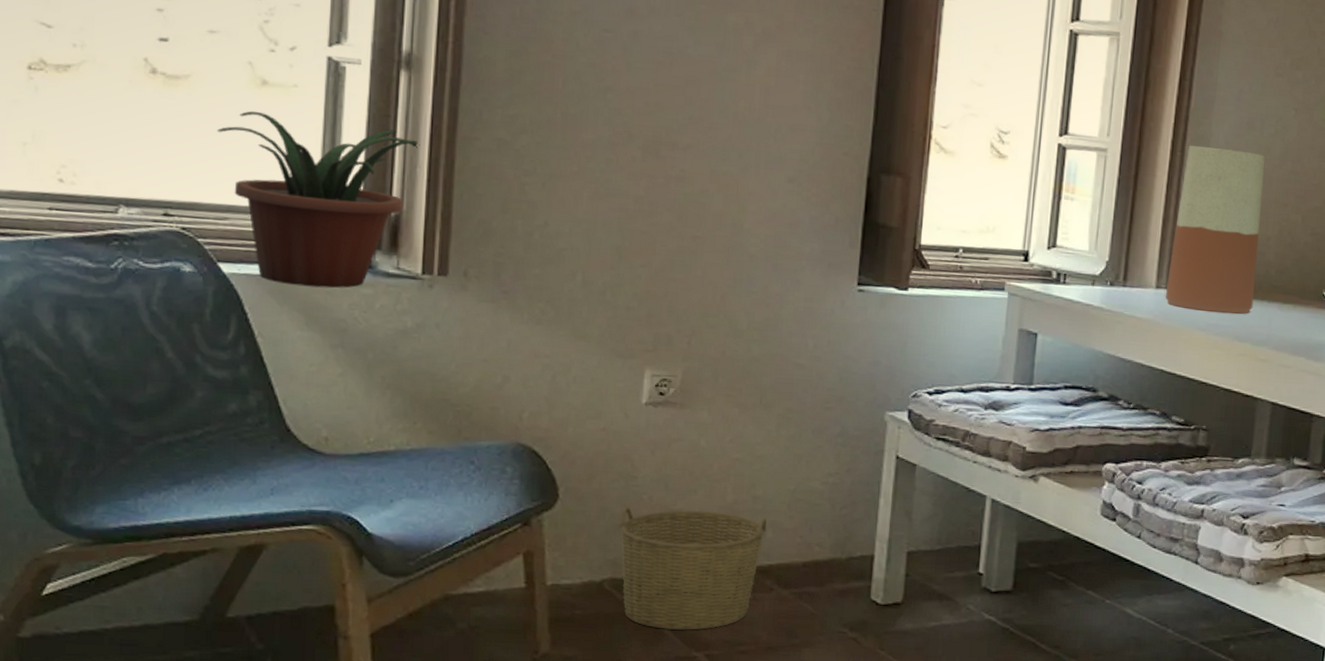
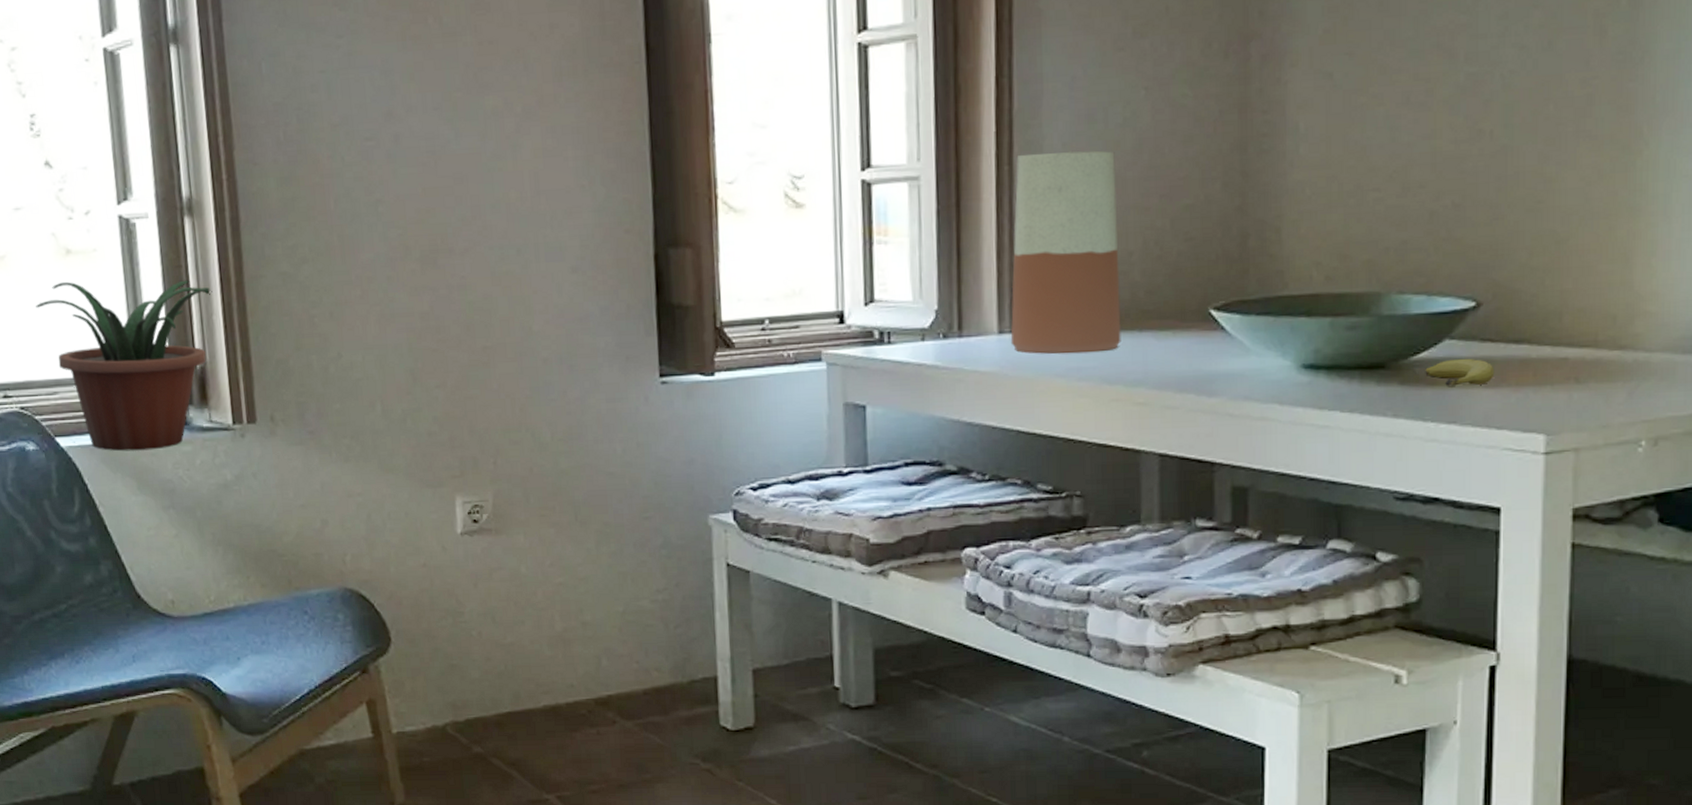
basket: present [620,506,767,630] -> none [453,642,600,773]

